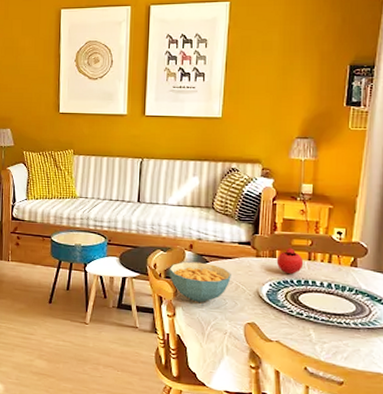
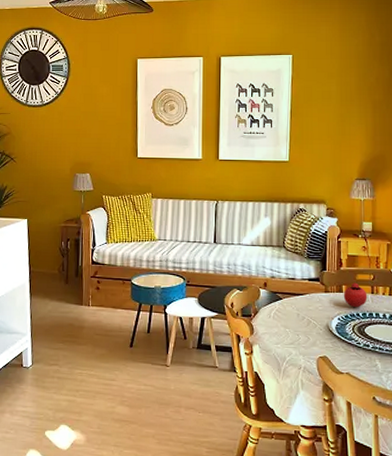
cereal bowl: present [169,261,231,303] -> none [245,299,303,339]

